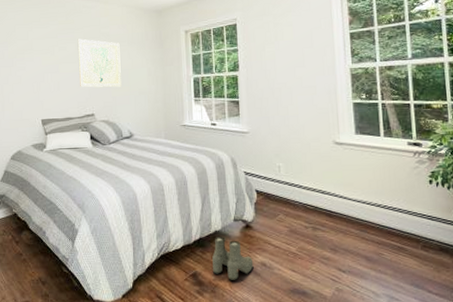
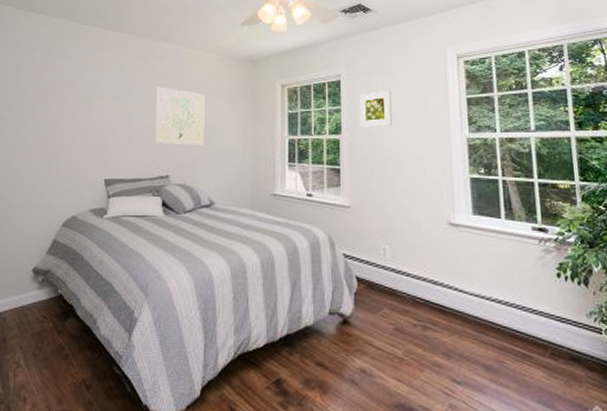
boots: present [212,236,254,280] -> none [301,332,351,390]
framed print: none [254,29,284,64] -> present [359,90,393,128]

